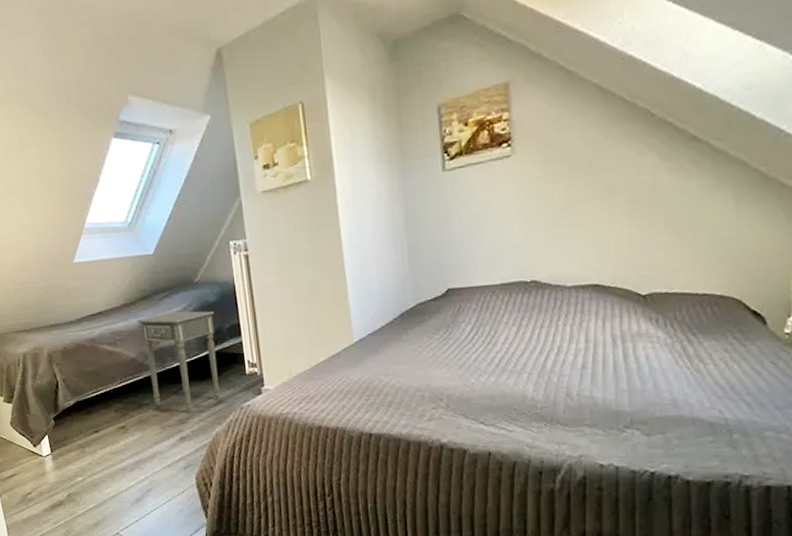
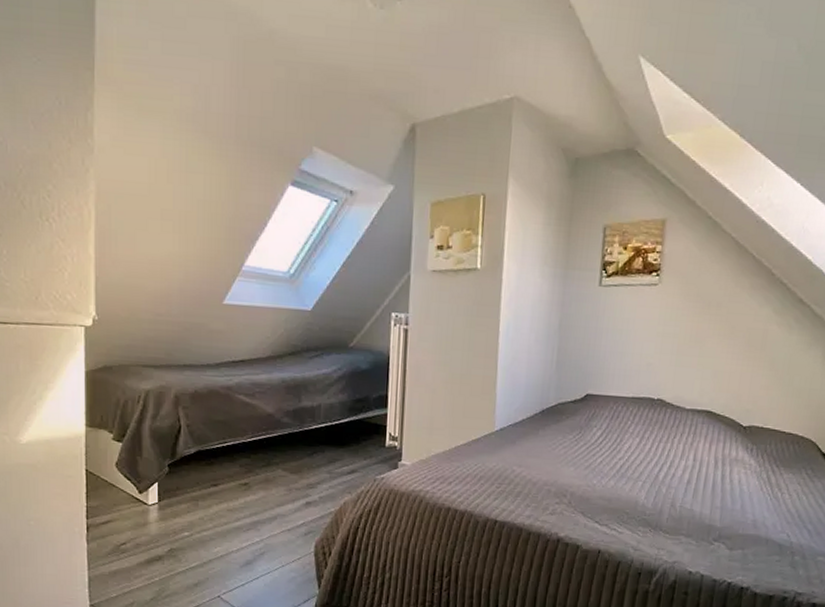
side table: present [136,311,221,413] -> none [281,372,364,478]

